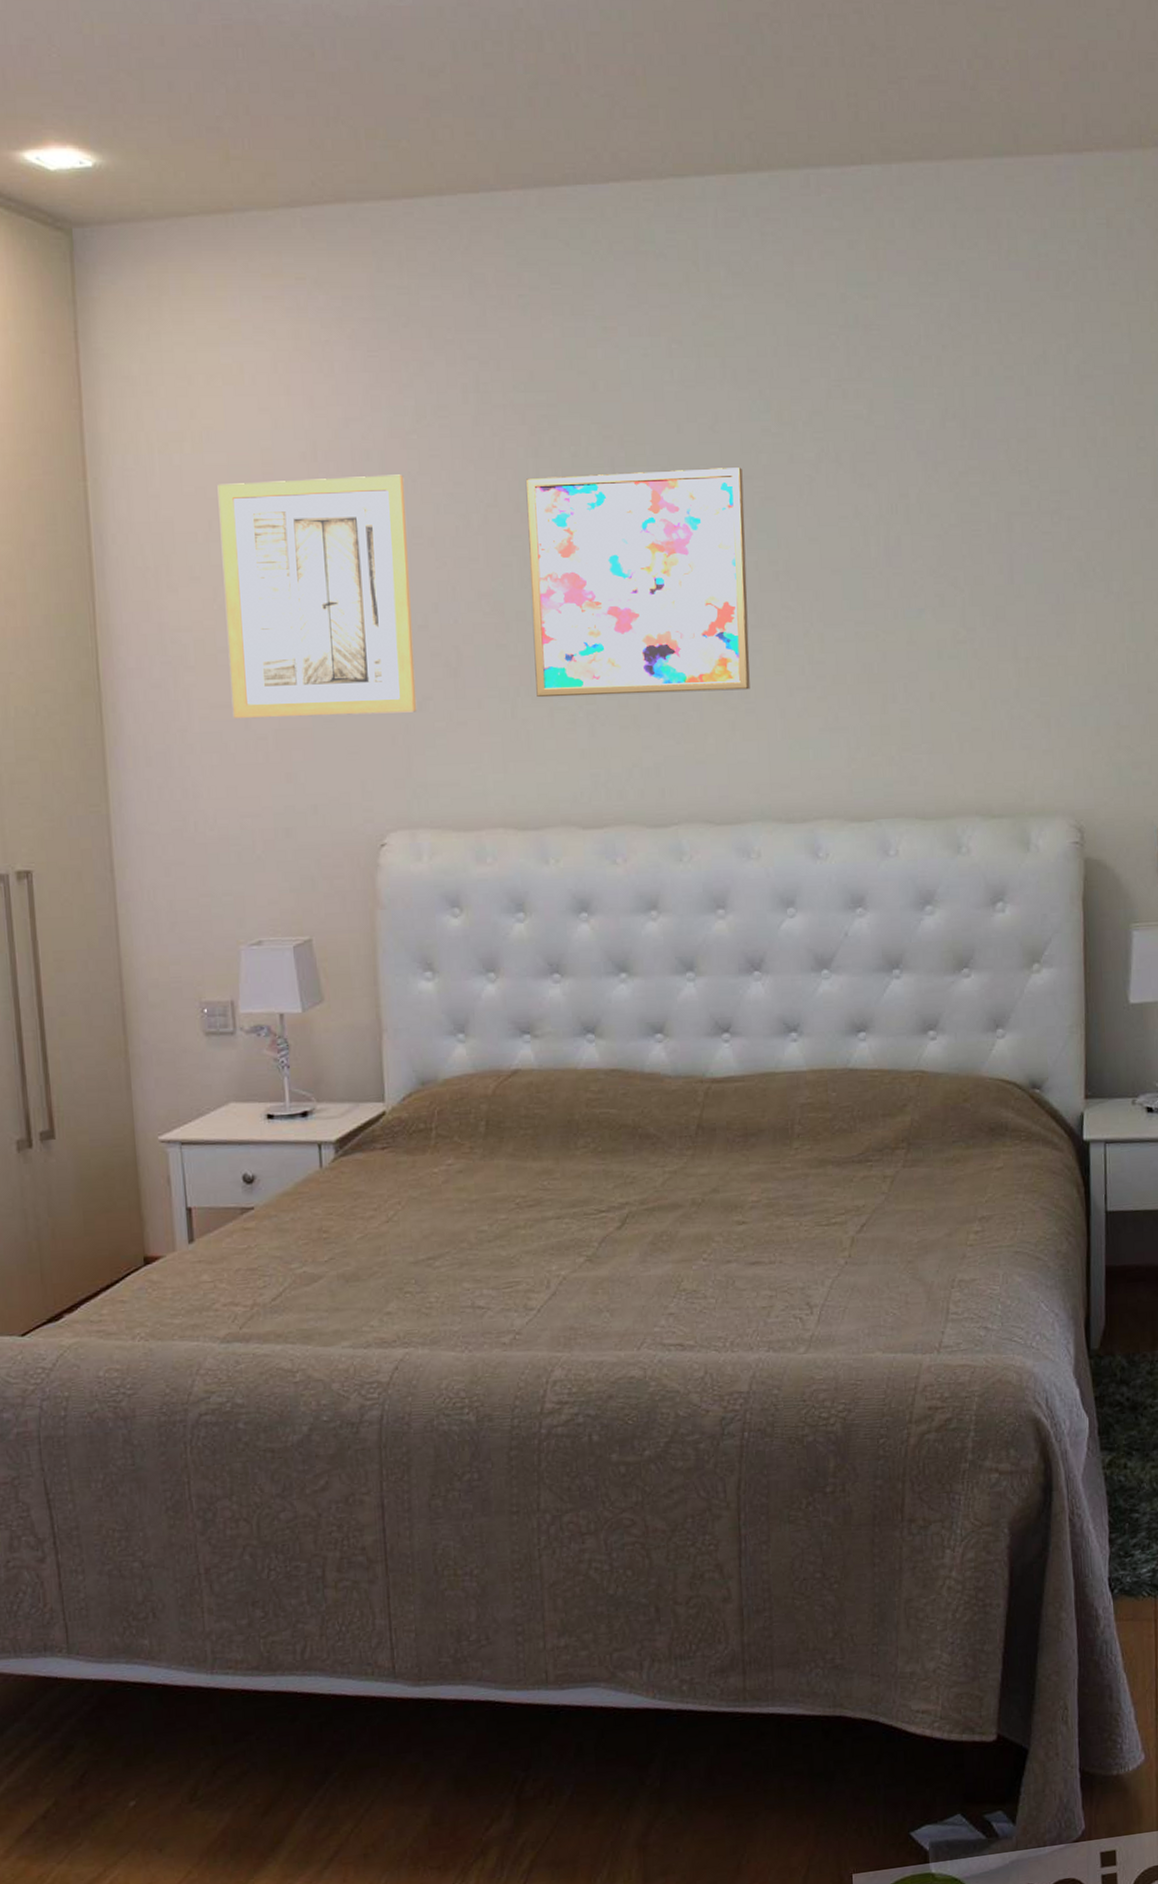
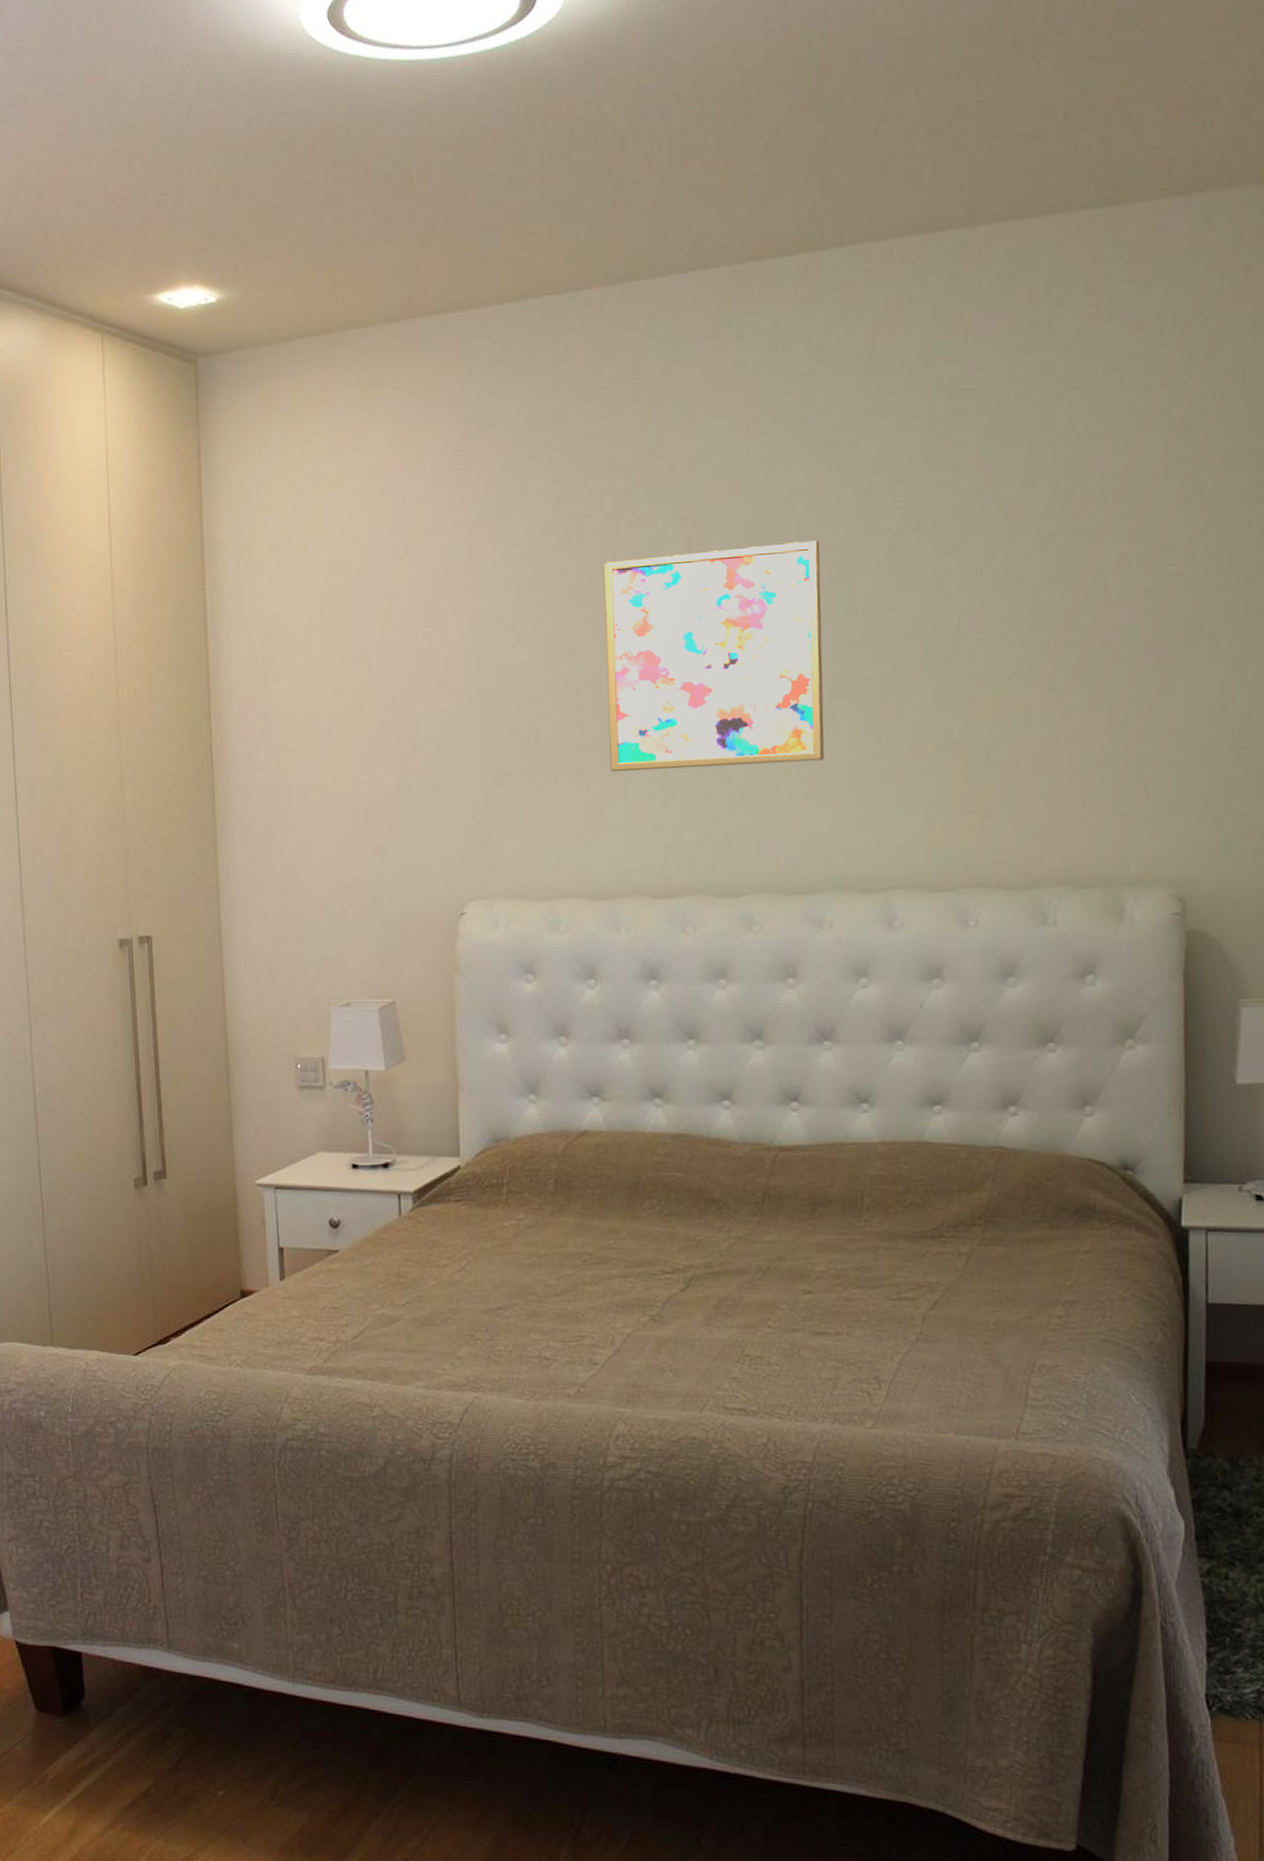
wall art: present [217,474,417,718] -> none [318,564,497,796]

